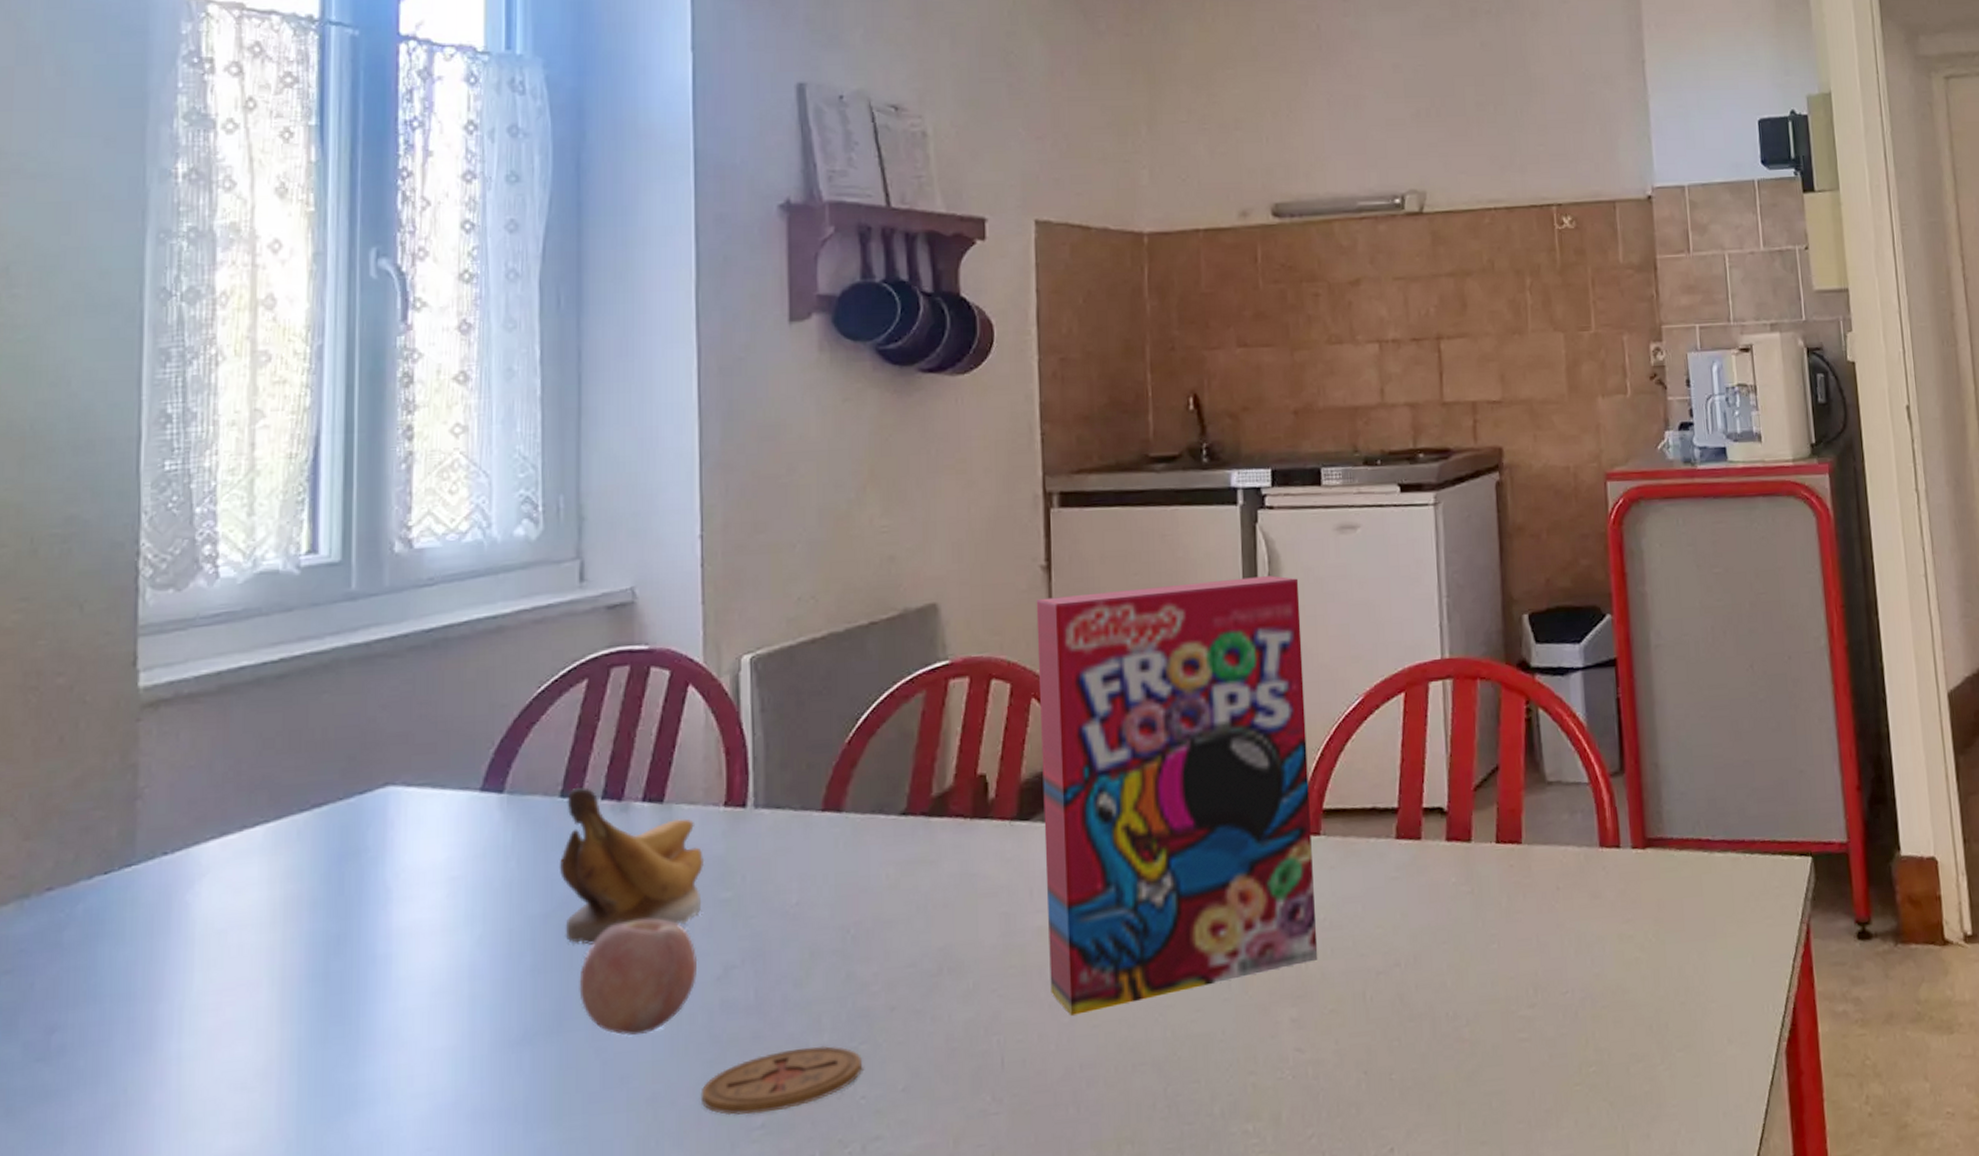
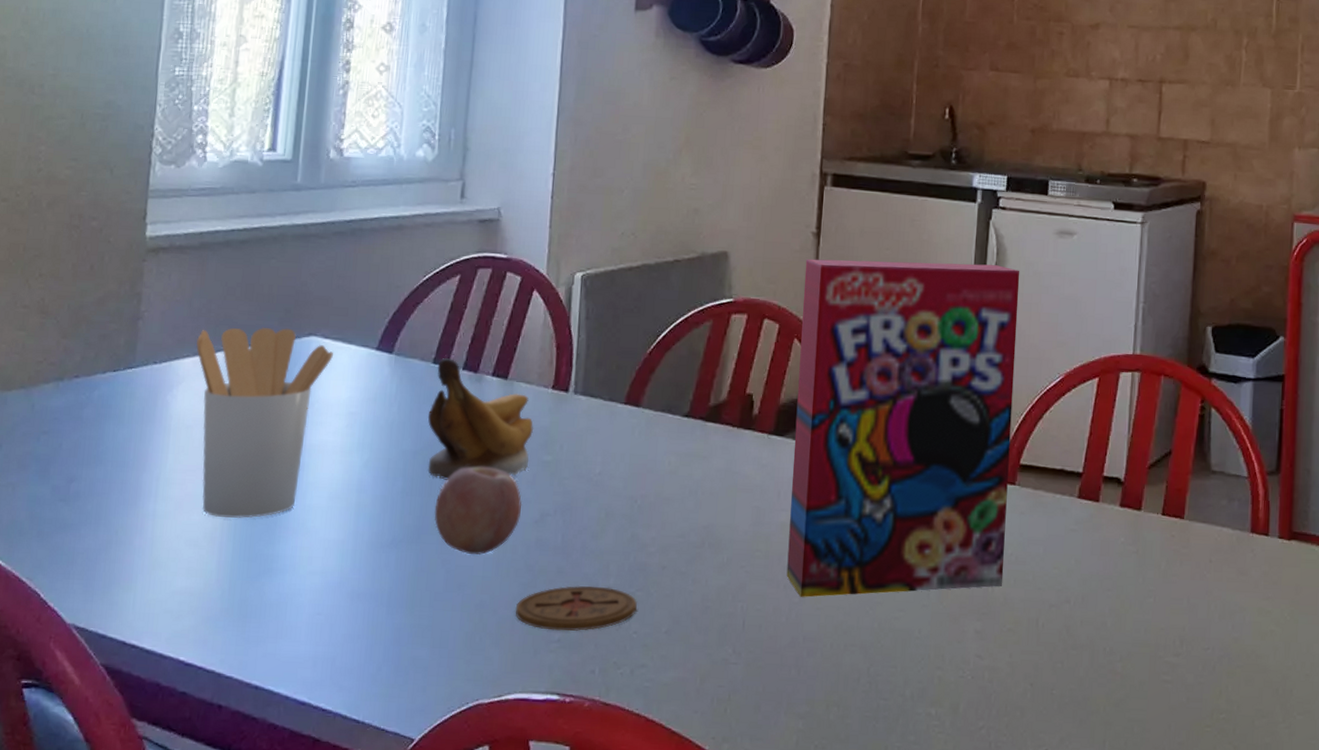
utensil holder: none [222,780,421,1046] -> present [196,327,333,519]

